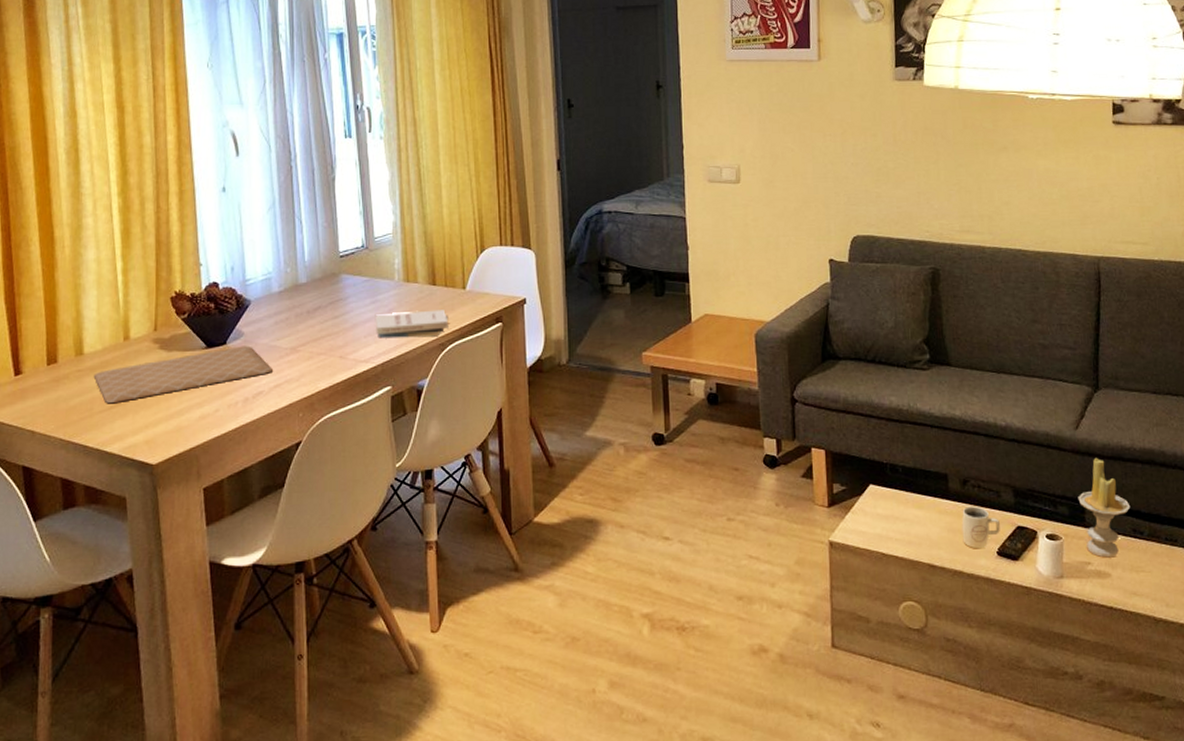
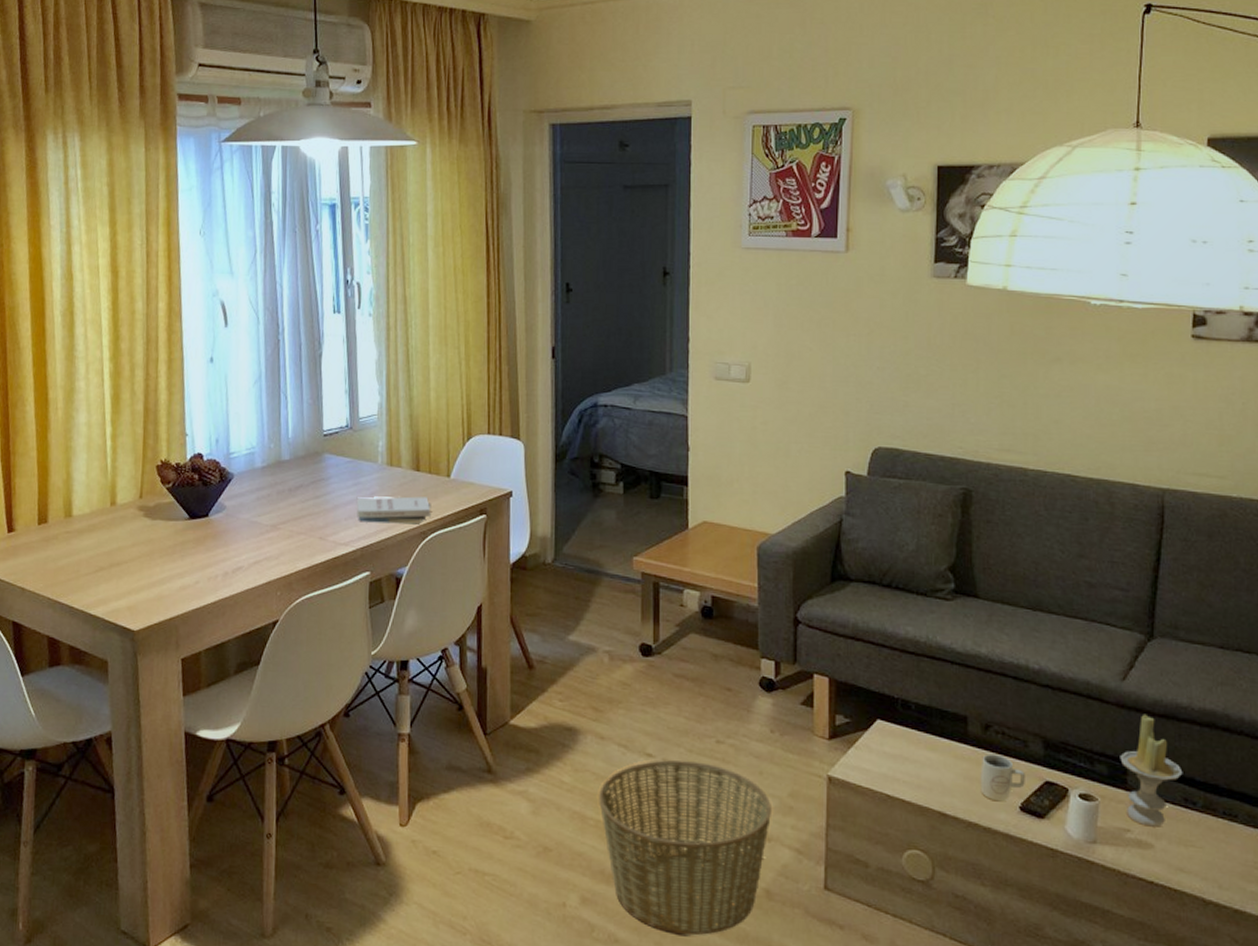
placemat: present [93,345,272,404] -> none [81,519,253,568]
basket: none [622,540,781,706] -> present [599,760,771,935]

